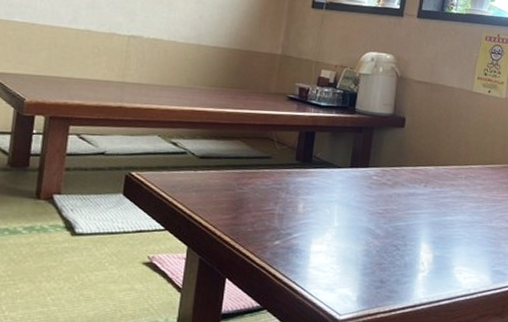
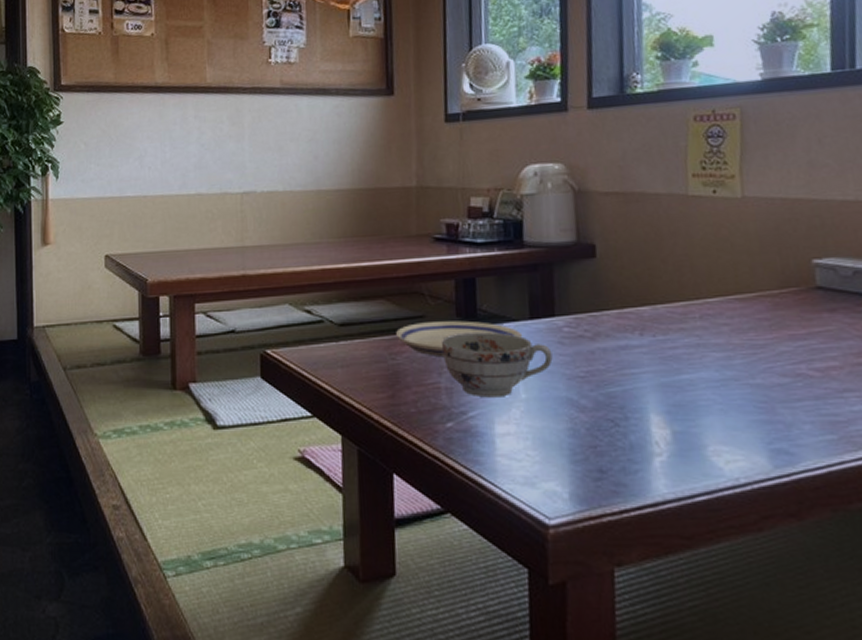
plate: none [246,162,343,191] -> present [396,320,523,358]
teacup: none [280,173,362,224] -> present [441,331,553,398]

